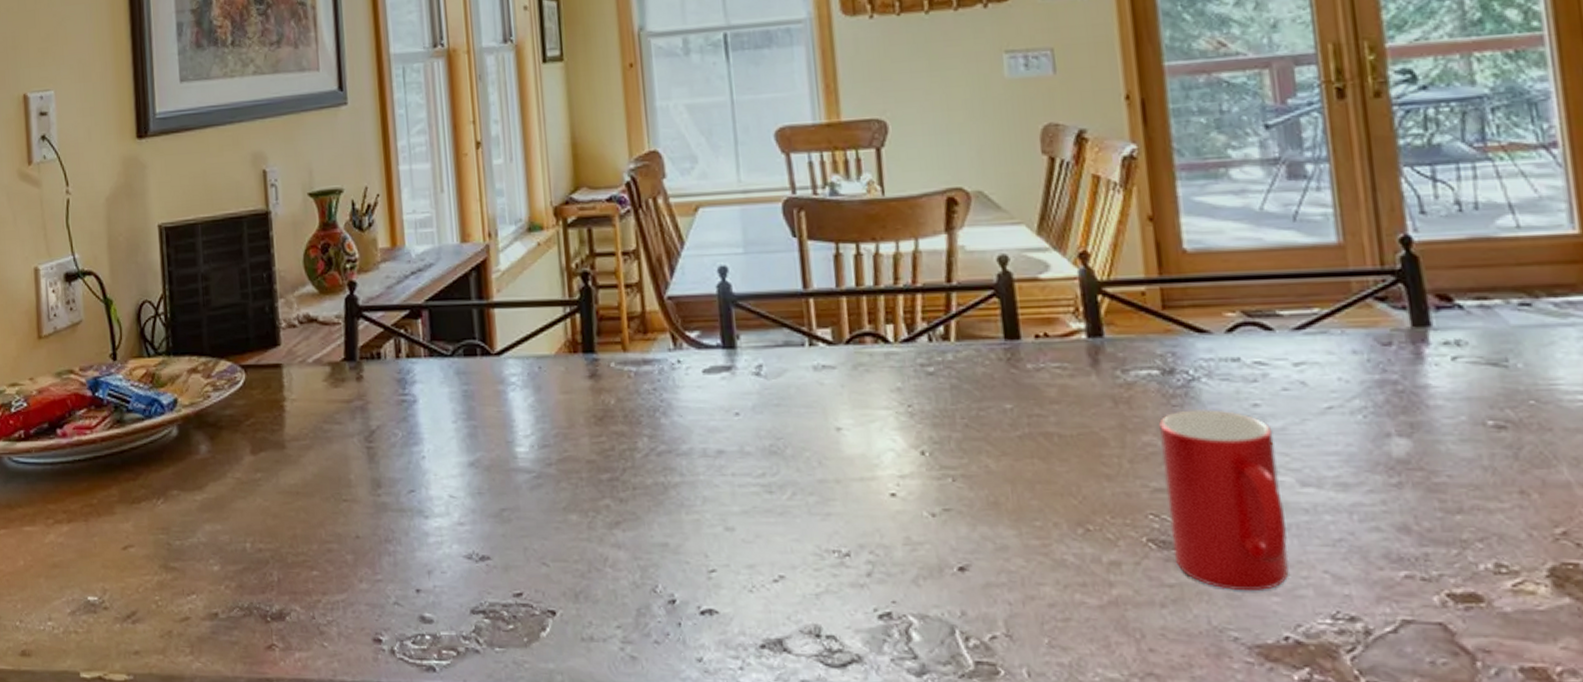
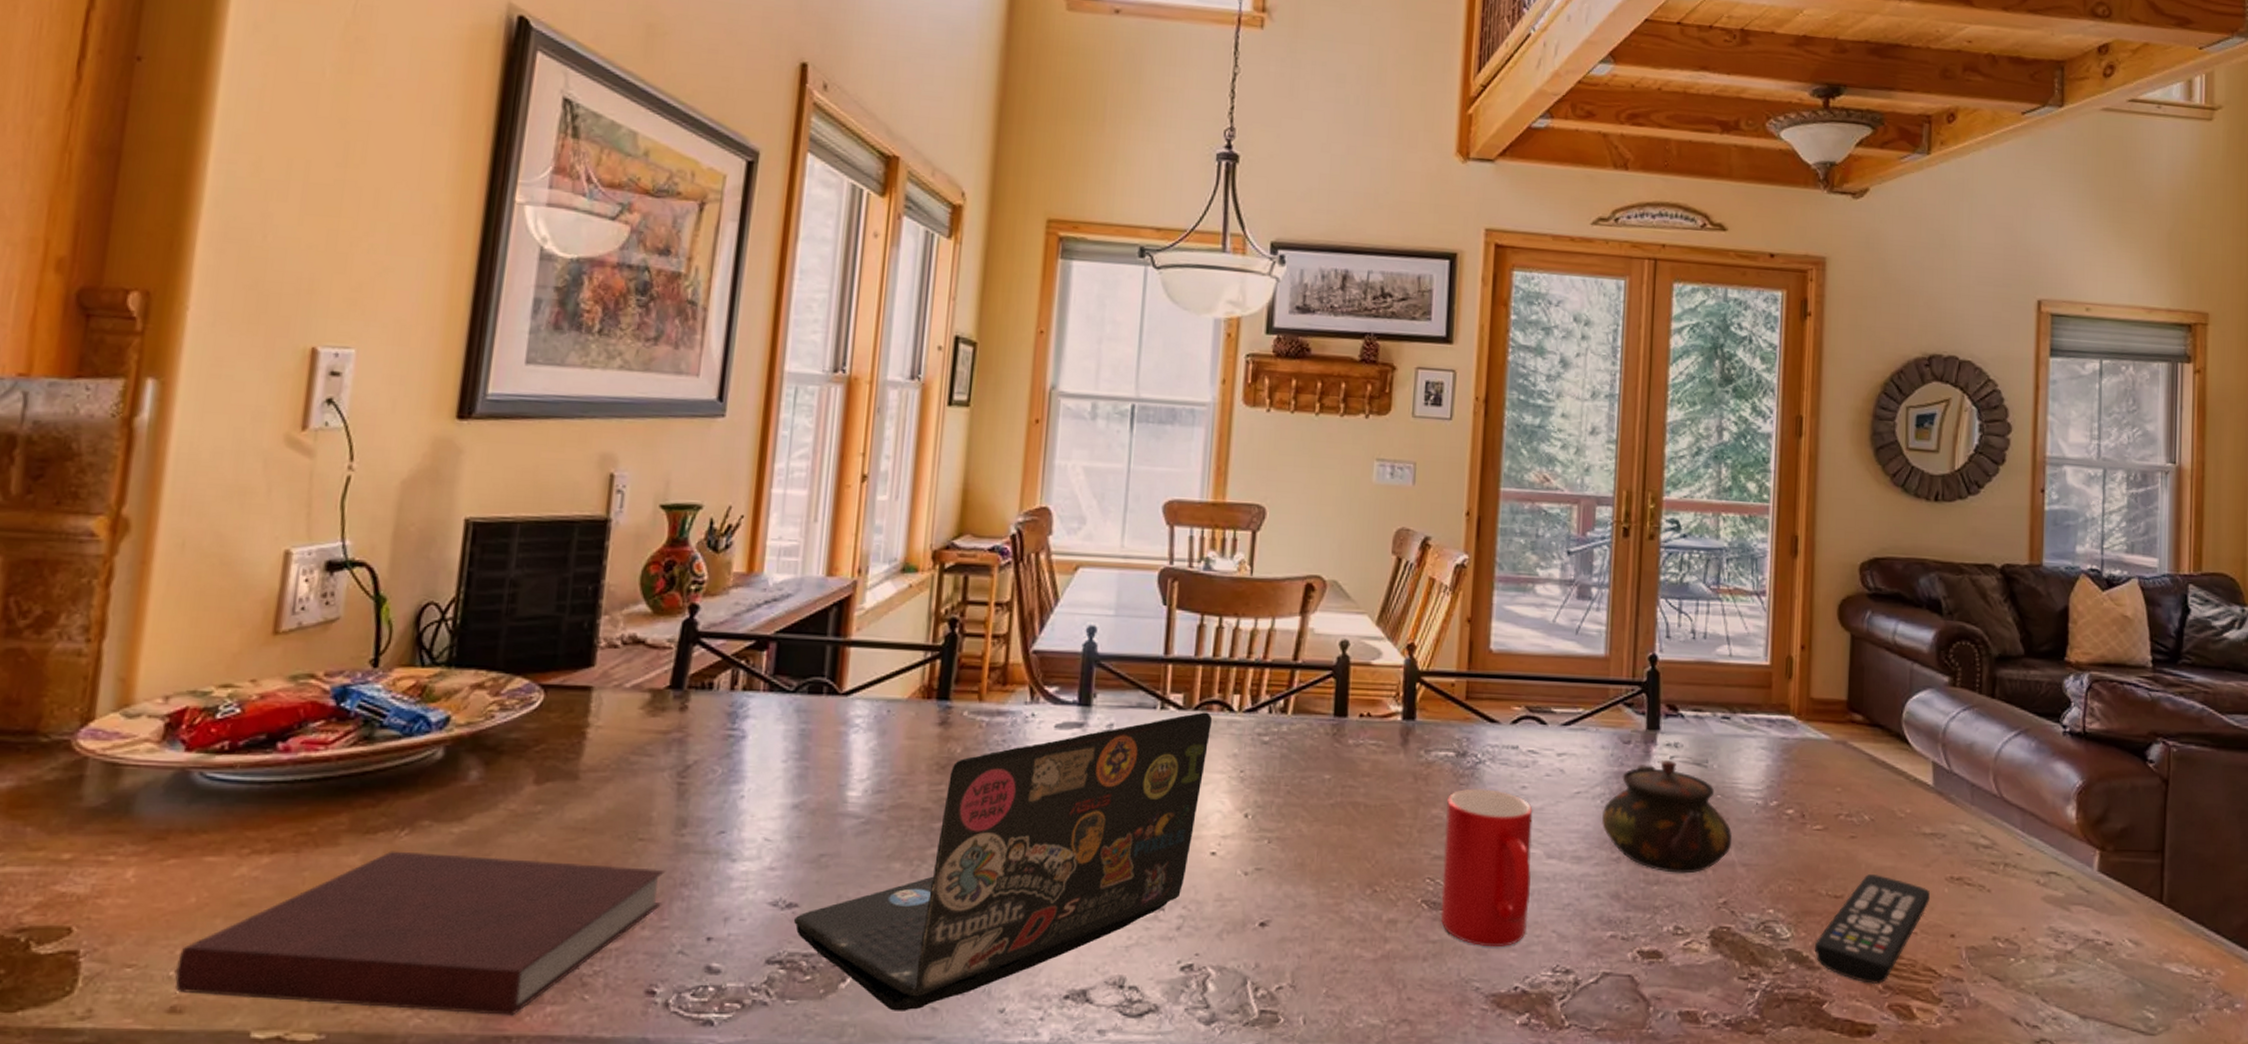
notebook: none [19,517,373,661] -> present [175,851,666,1016]
laptop: none [488,345,868,660] -> present [793,712,1213,1011]
teapot: none [1367,361,1563,499] -> present [1602,759,1733,874]

